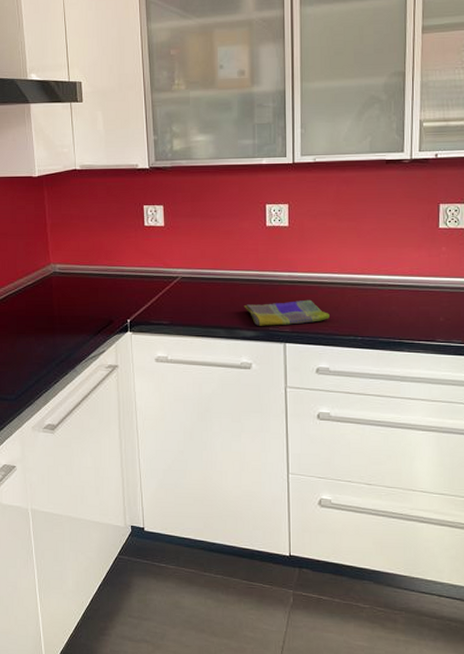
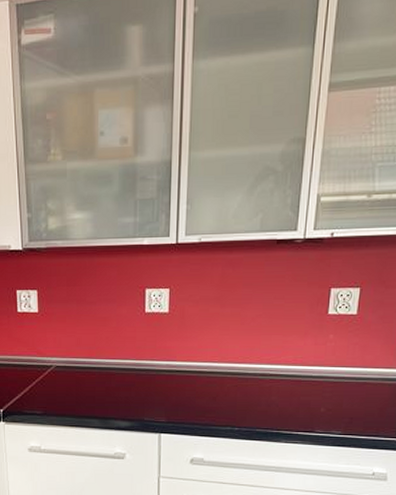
dish towel: present [243,299,330,326] -> none [119,389,207,416]

